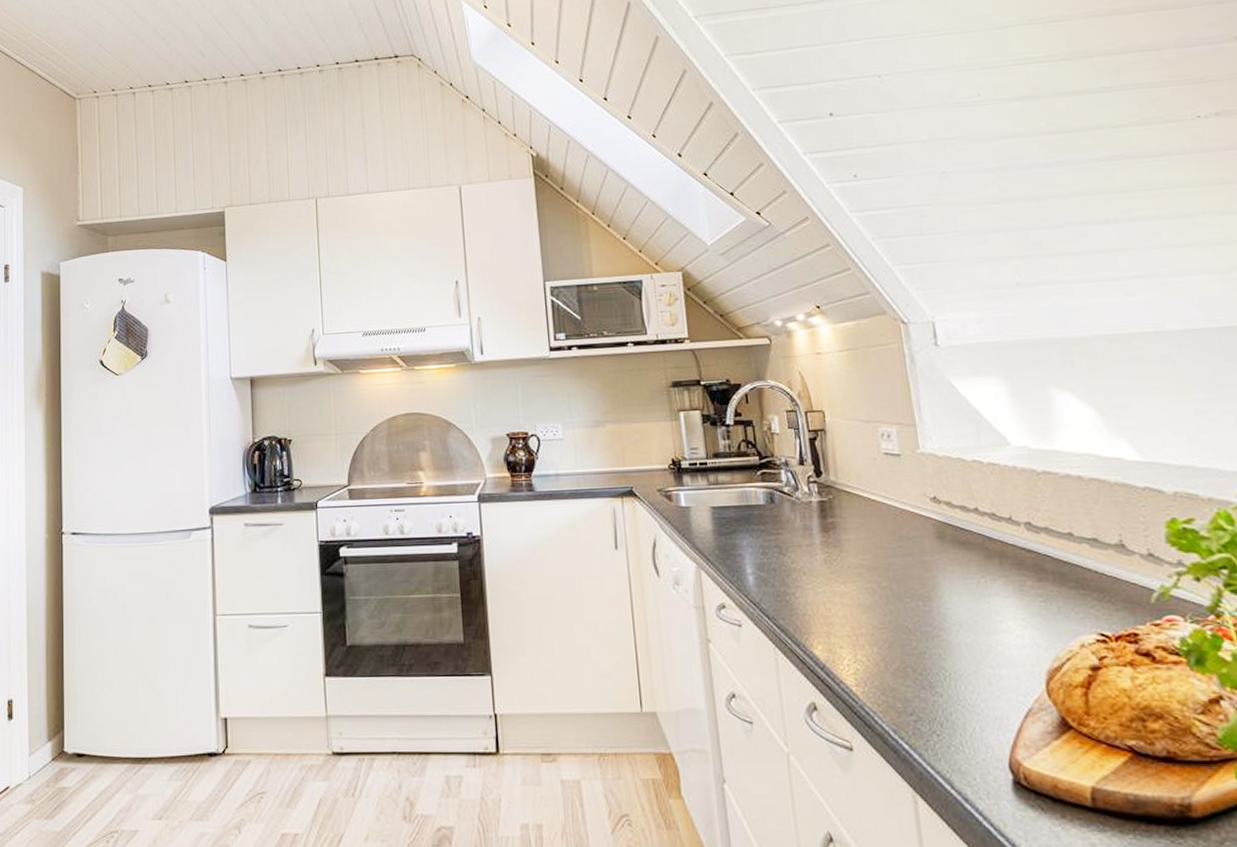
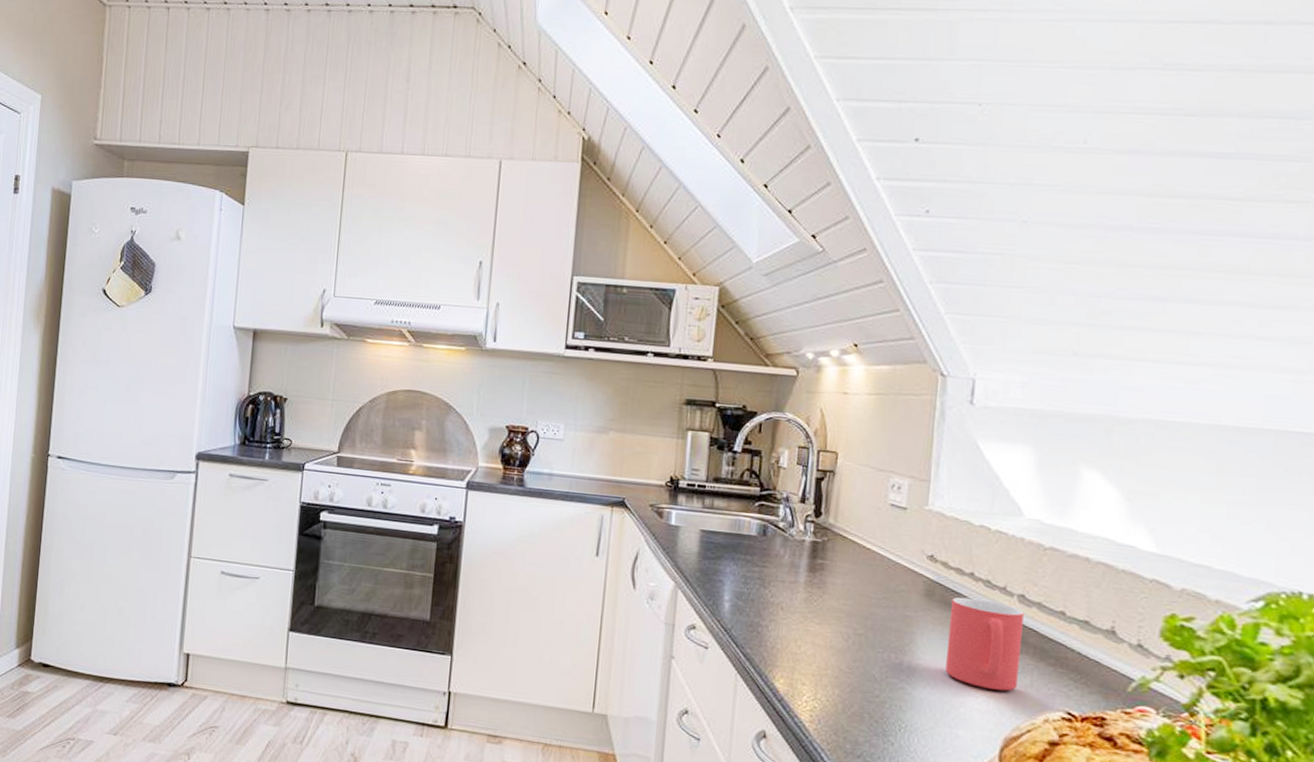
mug: none [964,533,1046,623] -> present [945,597,1024,691]

